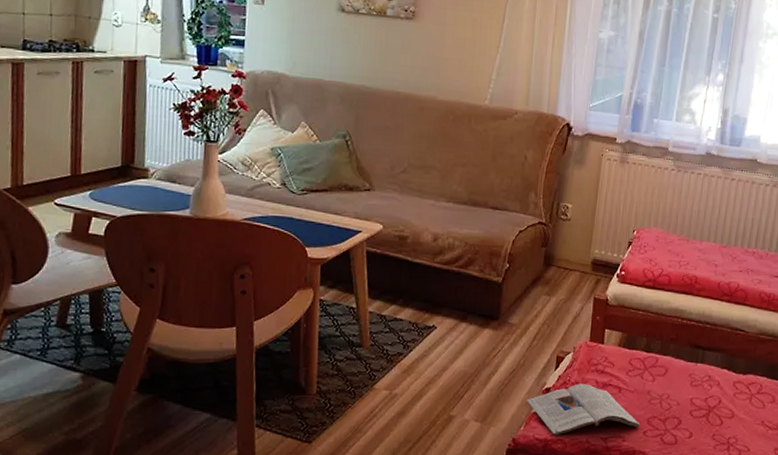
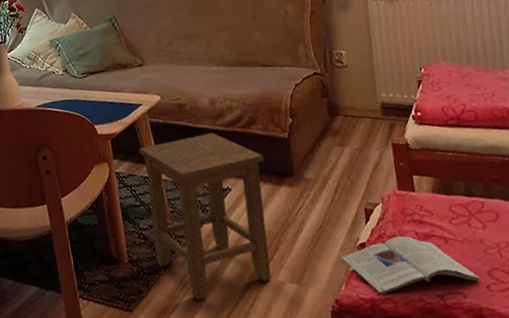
stool: none [346,268,475,434] -> present [138,132,272,300]

